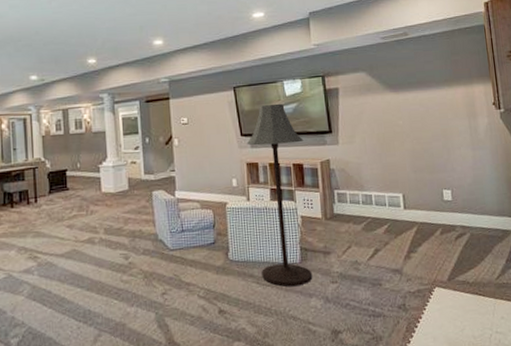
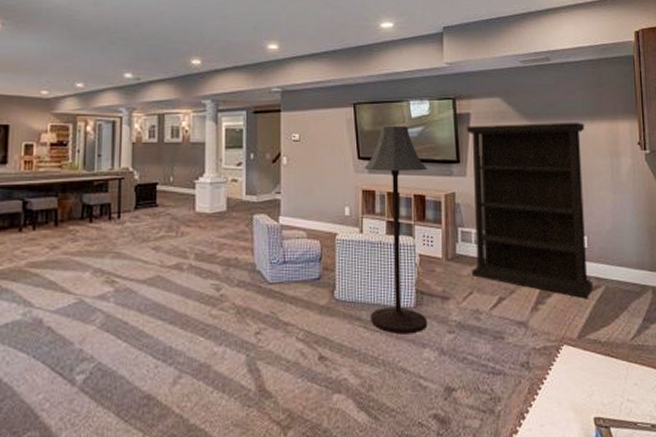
bookcase: none [335,88,460,245] -> present [466,122,594,298]

